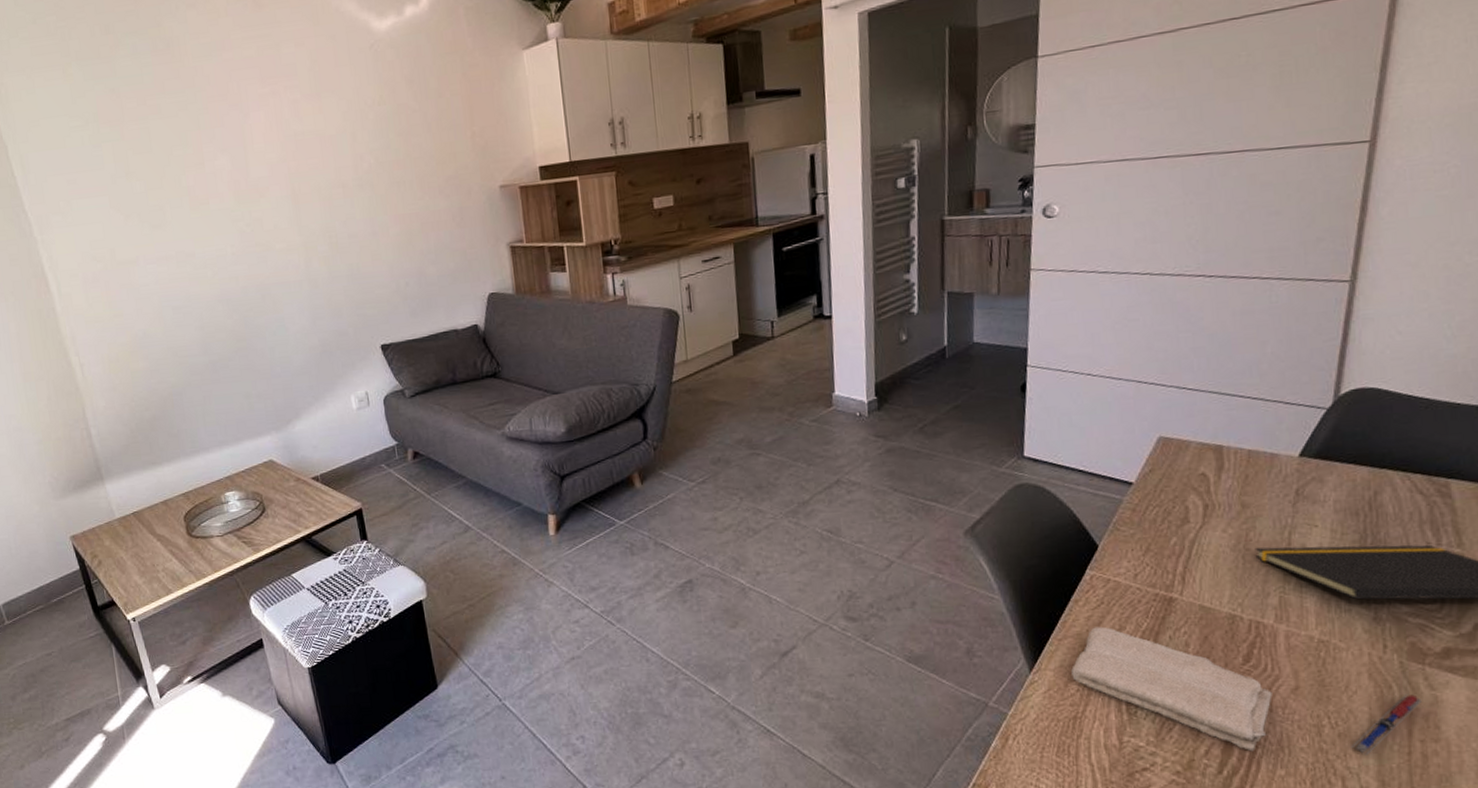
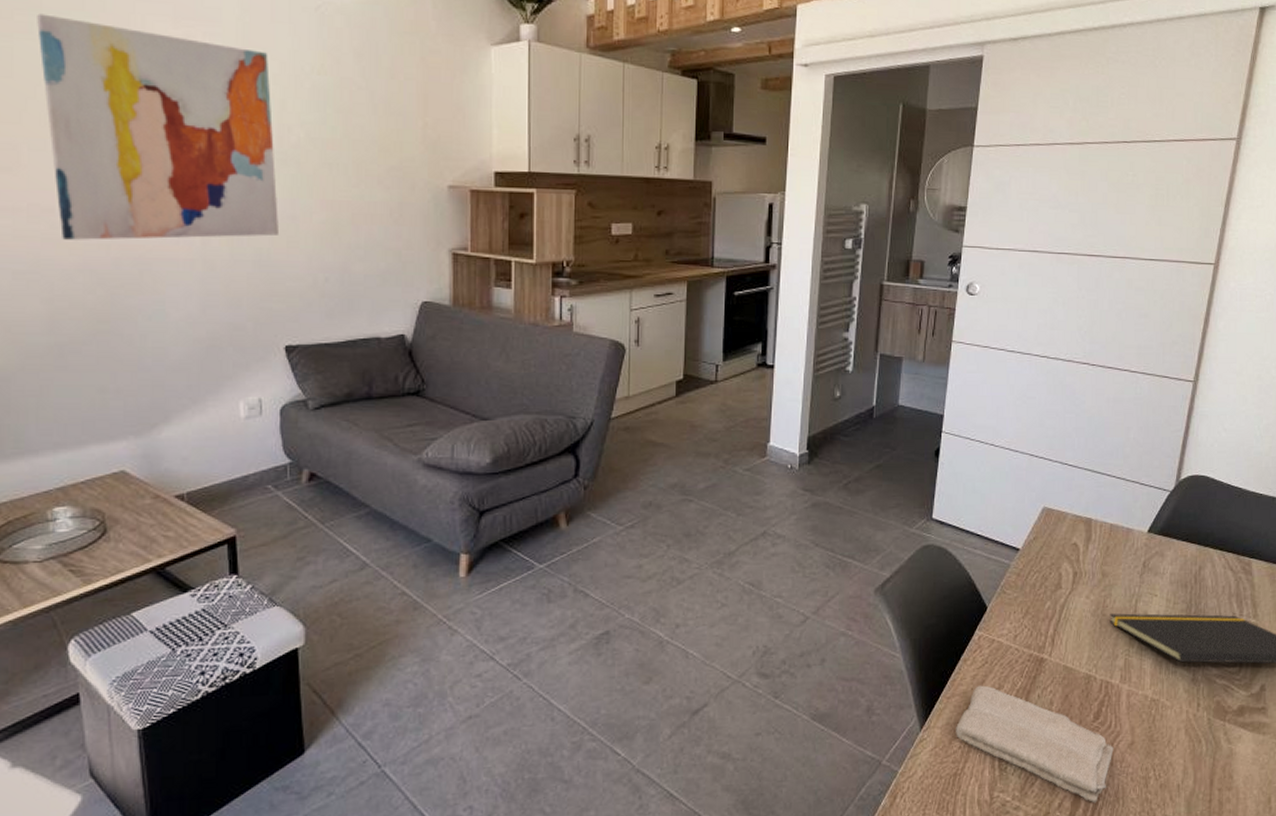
wall art: none [162,94,364,277] -> present [37,13,278,240]
pen: present [1351,694,1422,755] -> none [1169,748,1221,804]

